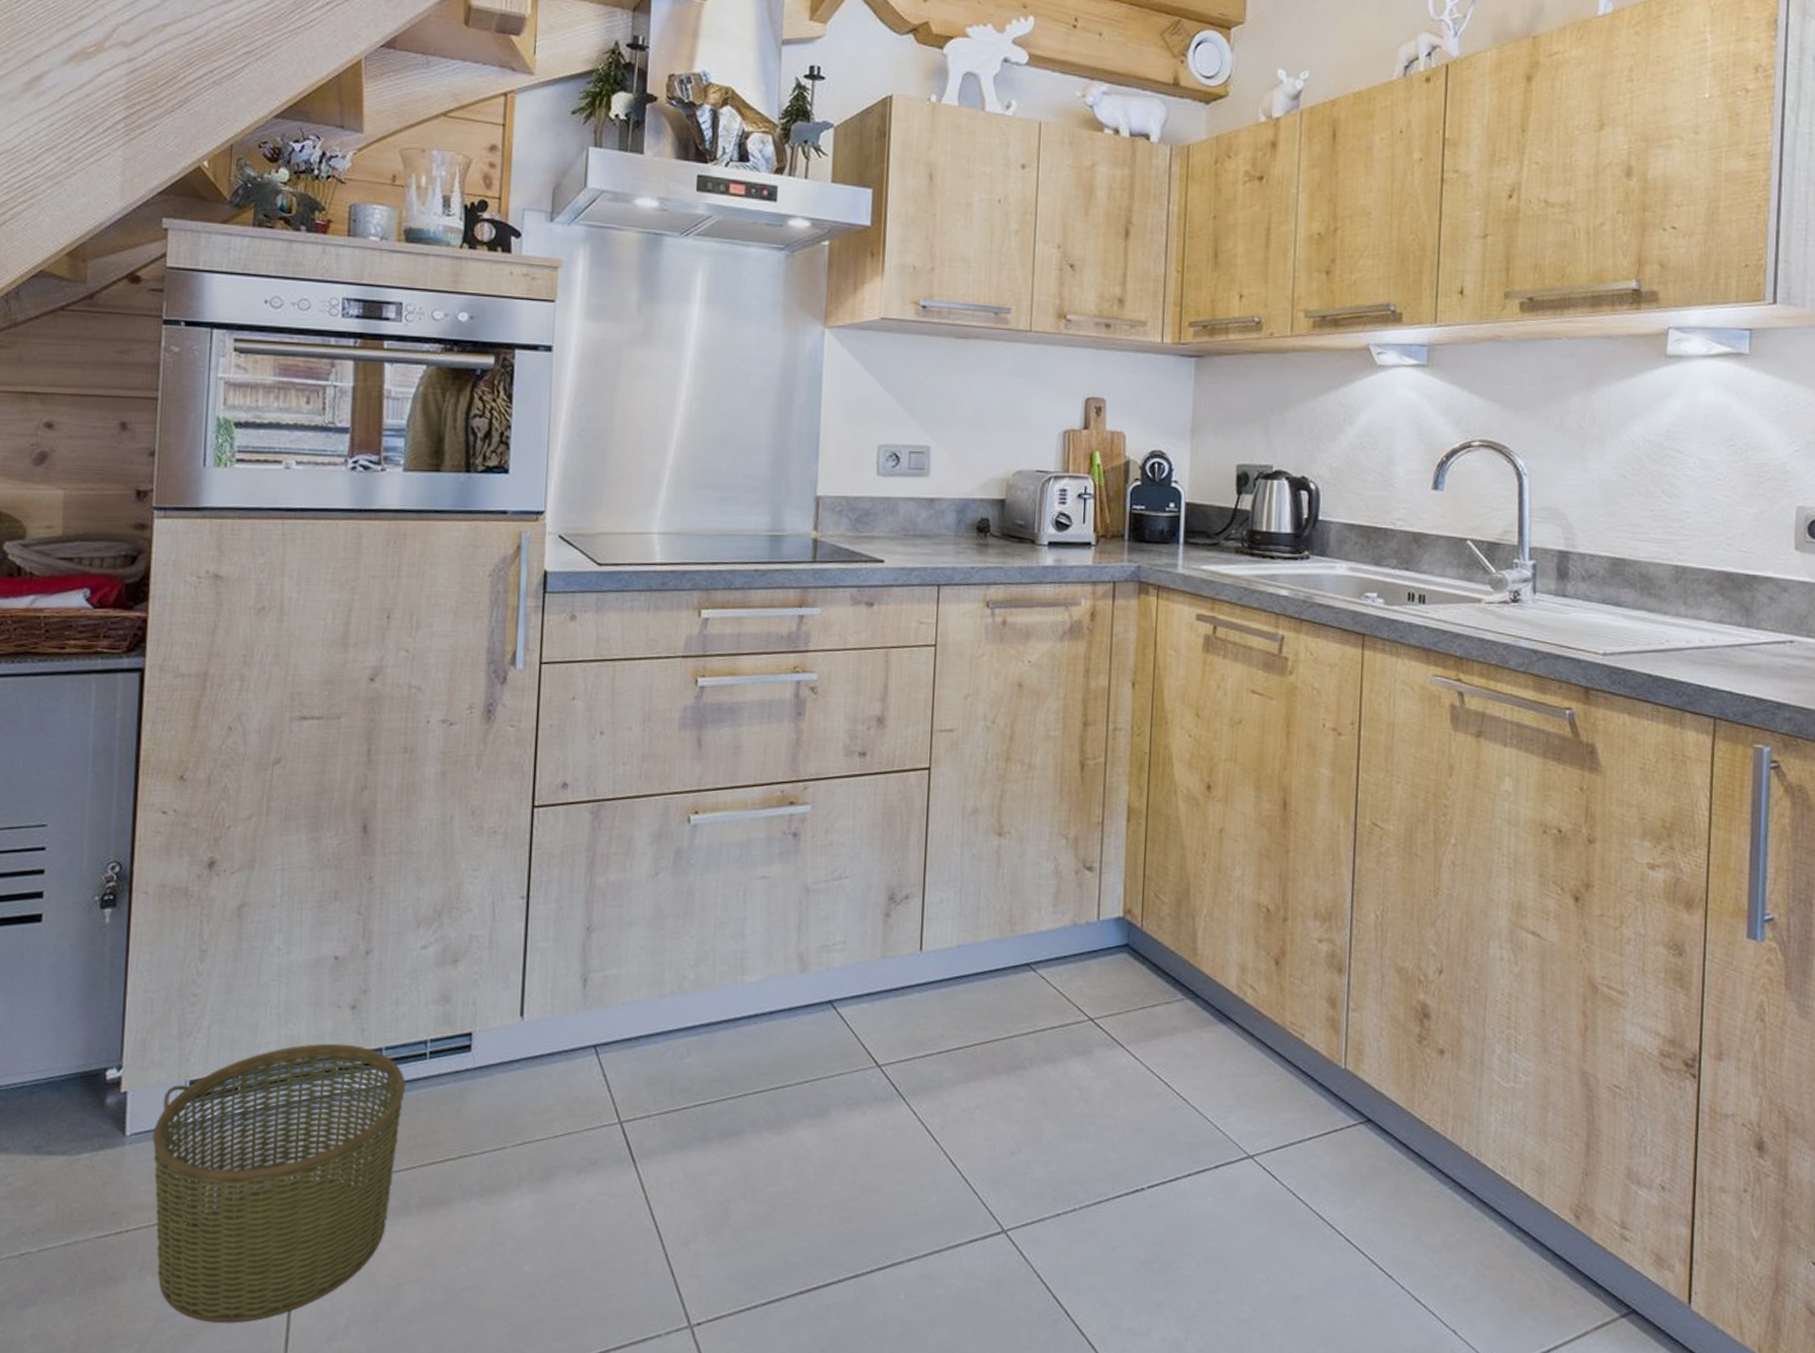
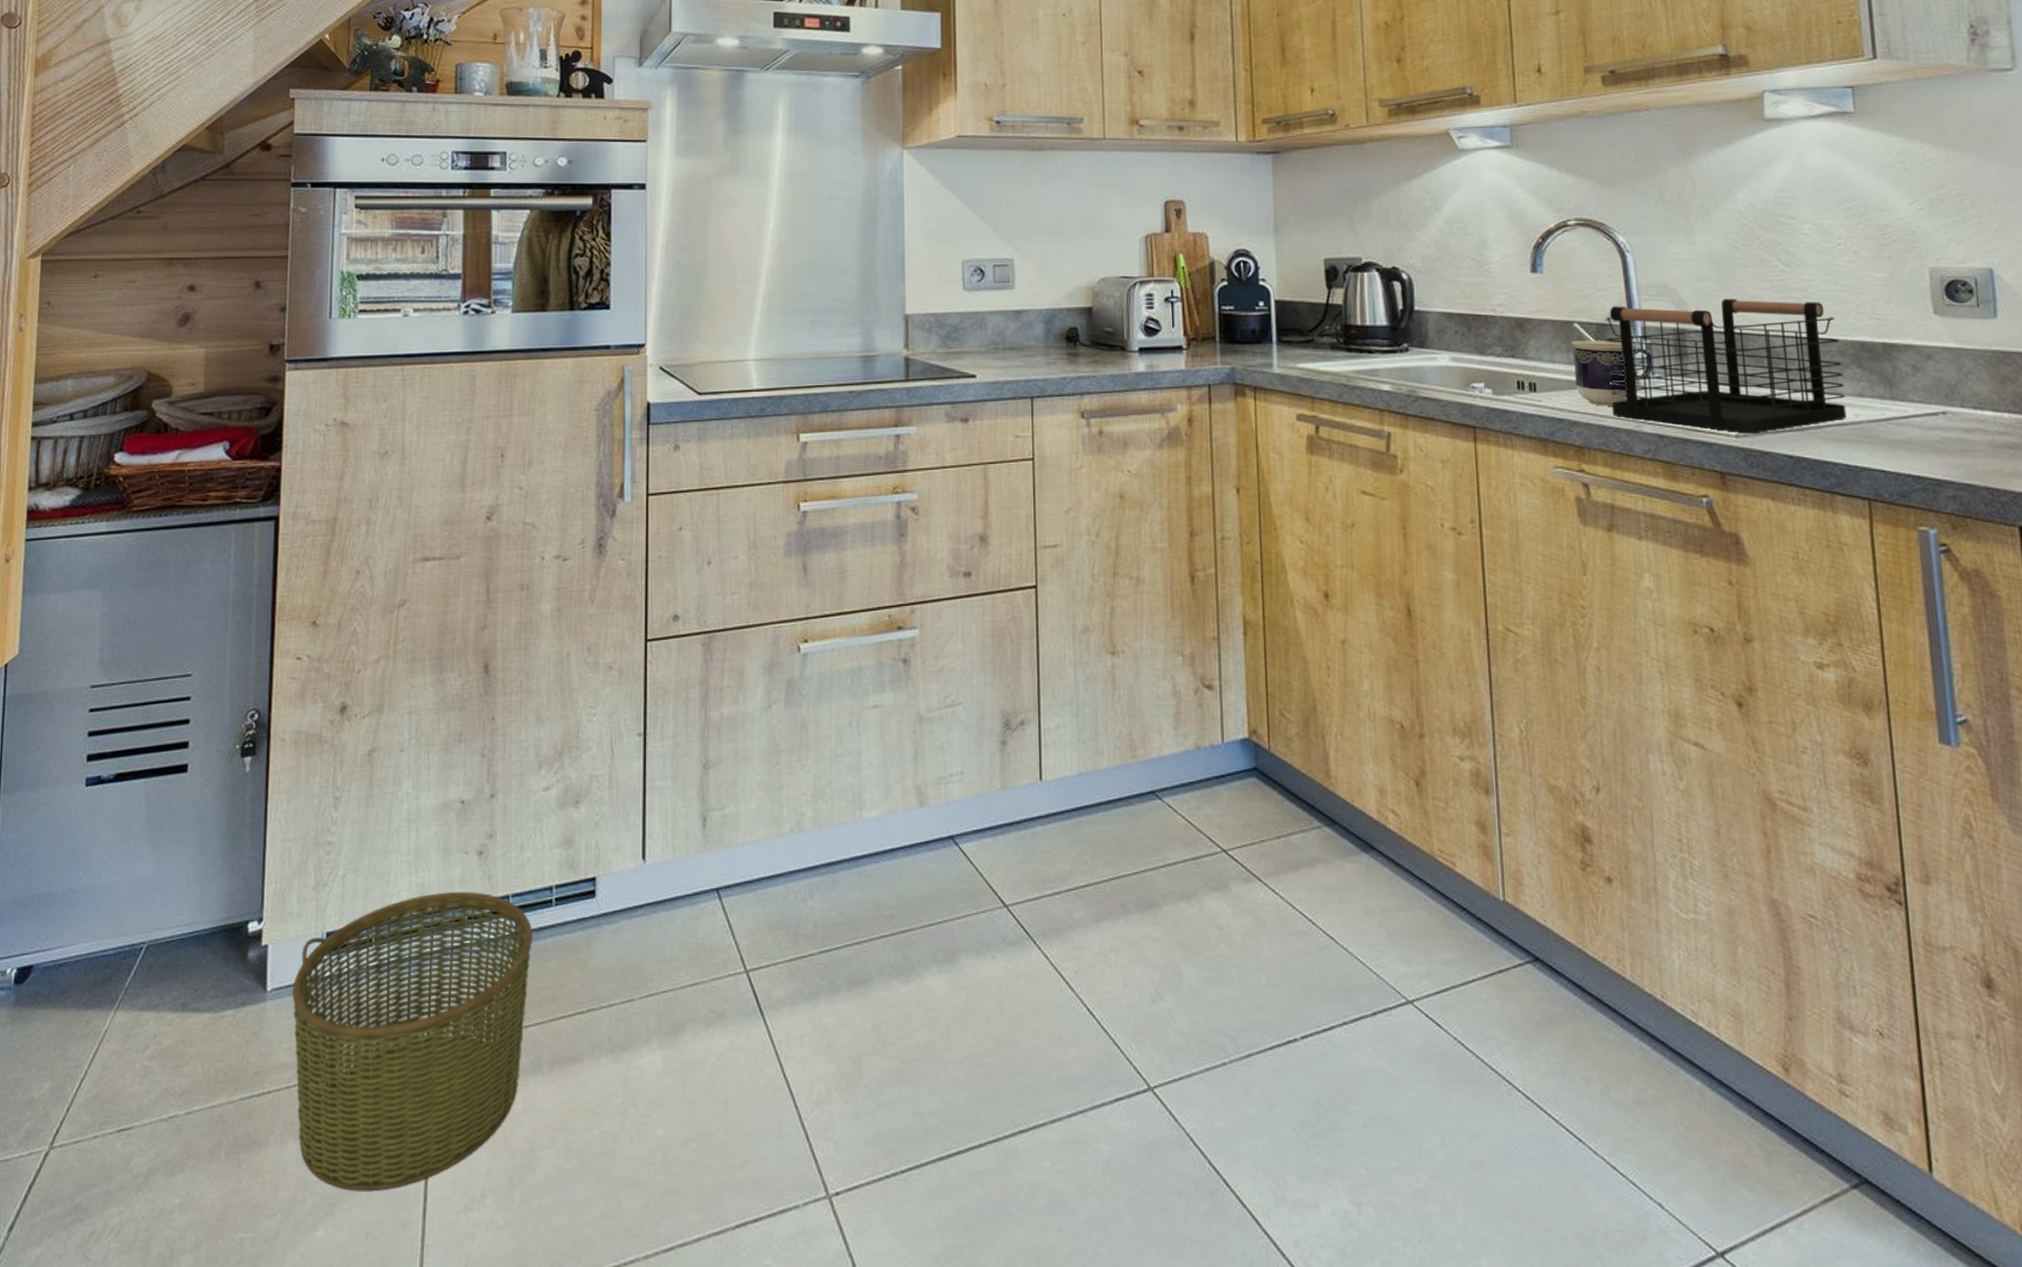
cup: none [1462,557,1536,621] -> present [1570,340,1653,406]
dish rack: none [1492,525,1708,652] -> present [1605,299,1846,432]

